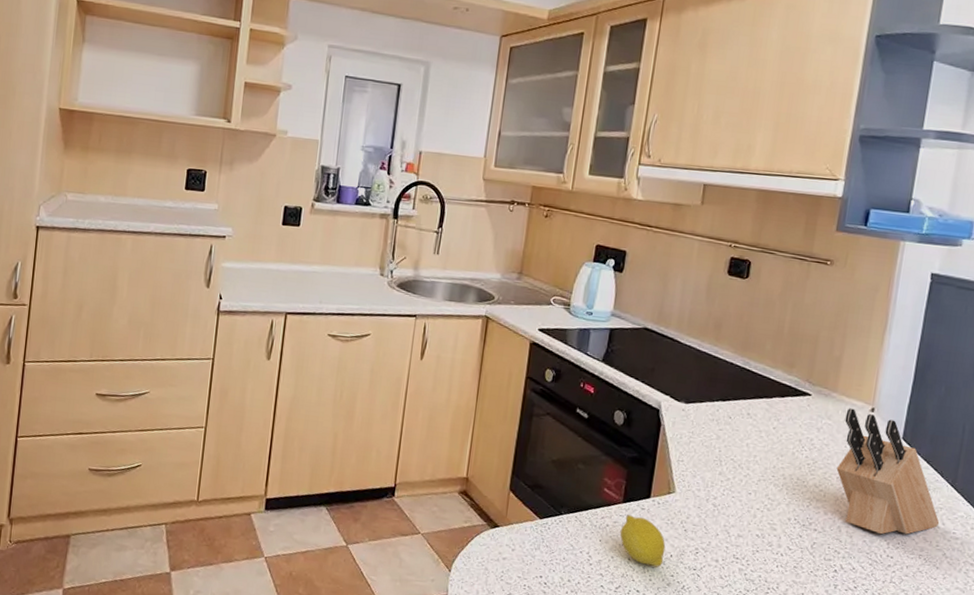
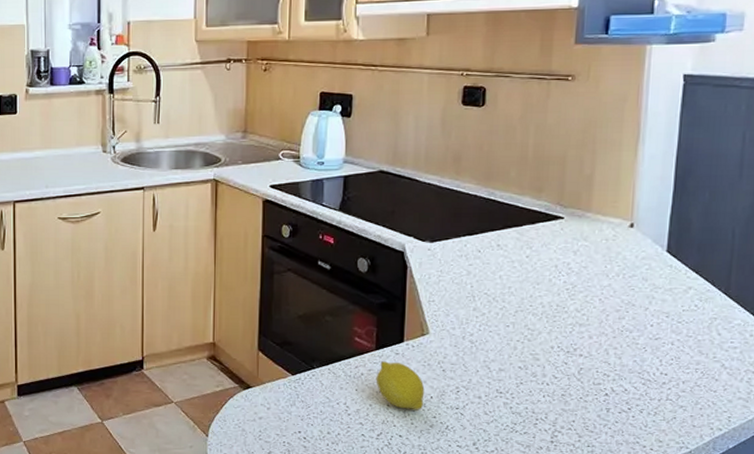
knife block: present [836,408,940,535] -> none [598,227,715,353]

